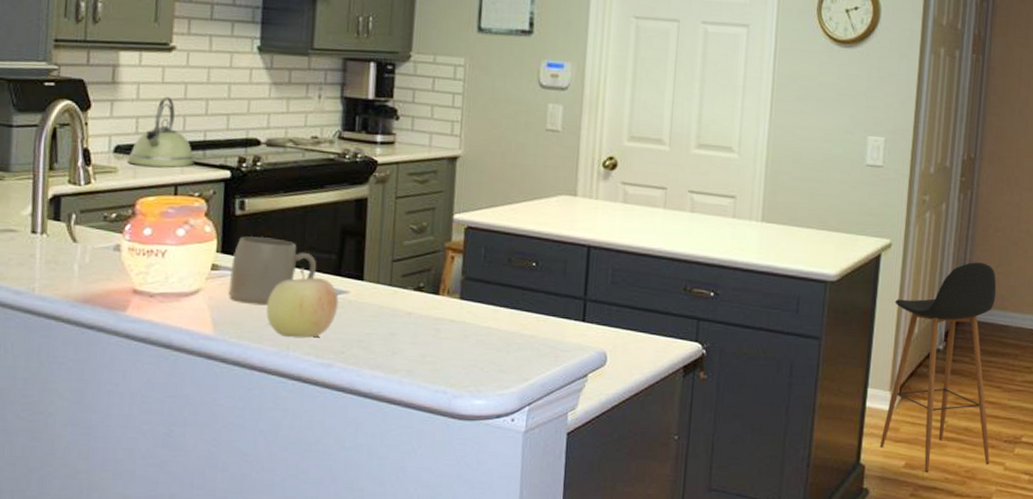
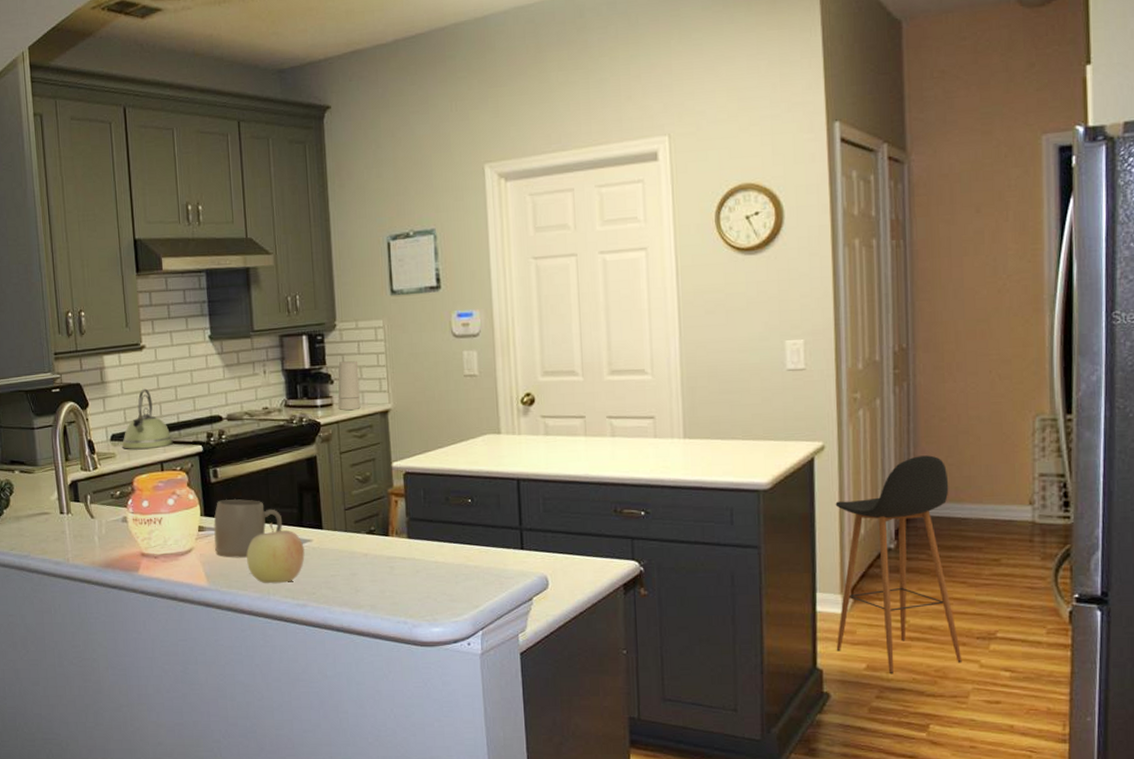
canister: none [401,97,431,152] -> present [337,361,361,411]

